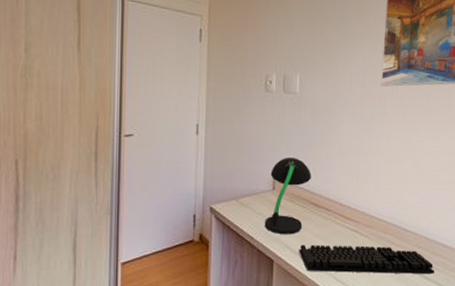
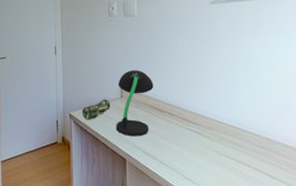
pencil case: none [225,189,260,214] -> present [81,98,111,119]
keyboard: present [299,244,435,274] -> none [148,145,279,173]

